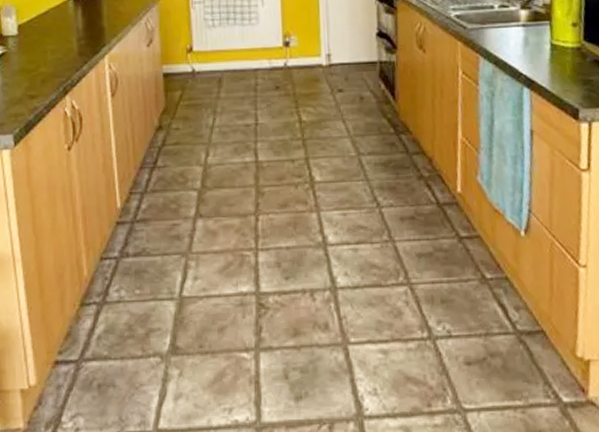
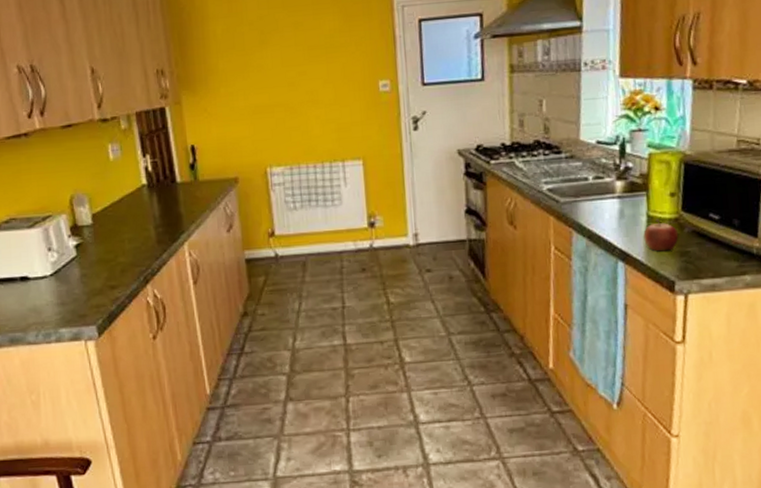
fruit: none [547,48,582,79] -> present [643,219,679,252]

